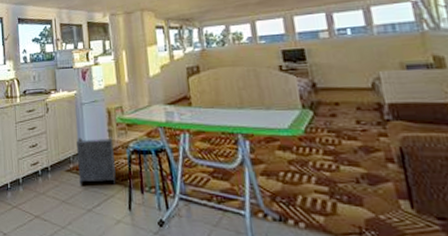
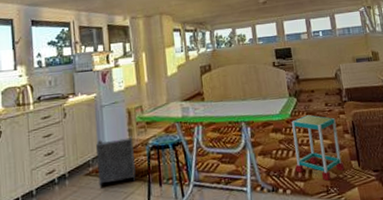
side table: none [306,133,389,220] -> present [292,115,345,181]

